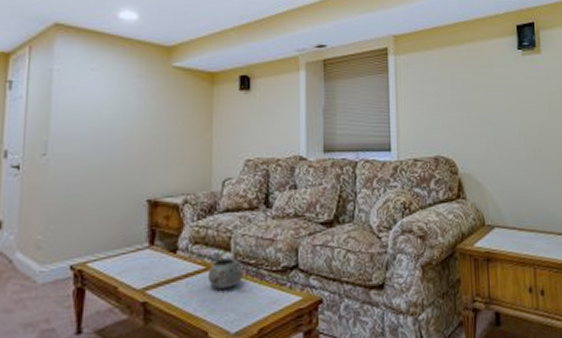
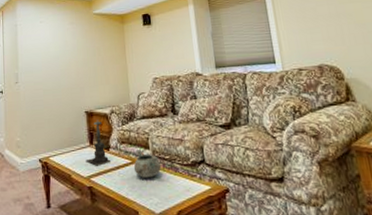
candle holder: none [141,211,178,274] -> present [86,119,112,166]

